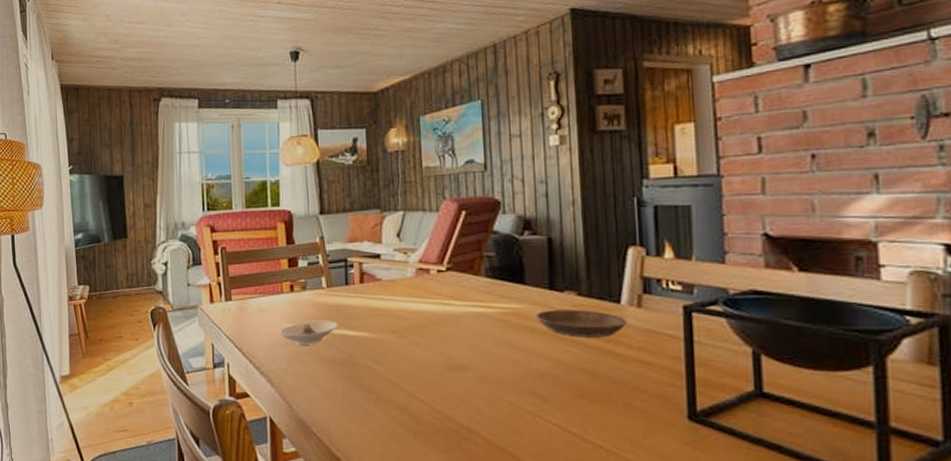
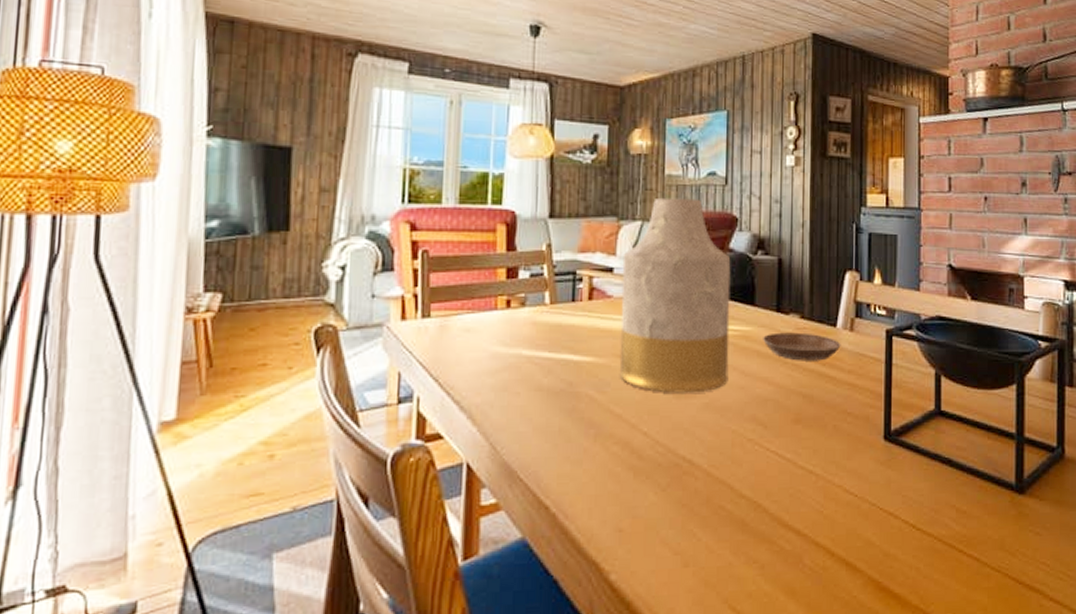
saucer: present [279,321,338,345] -> none [487,343,560,372]
vase: none [388,186,502,366] -> present [619,197,731,393]

